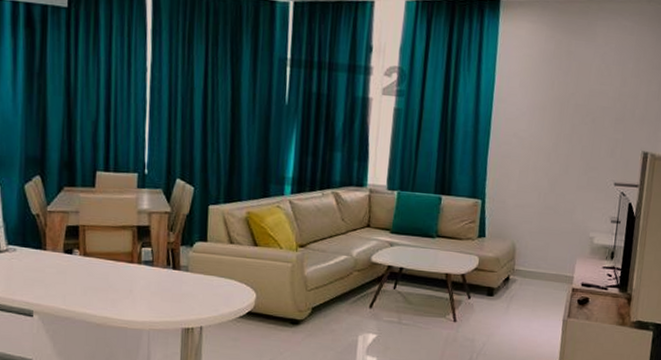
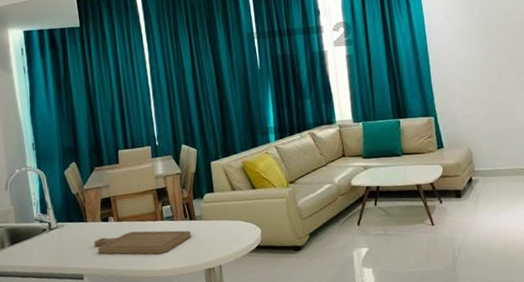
chopping board: none [52,271,172,303] -> present [94,230,191,255]

